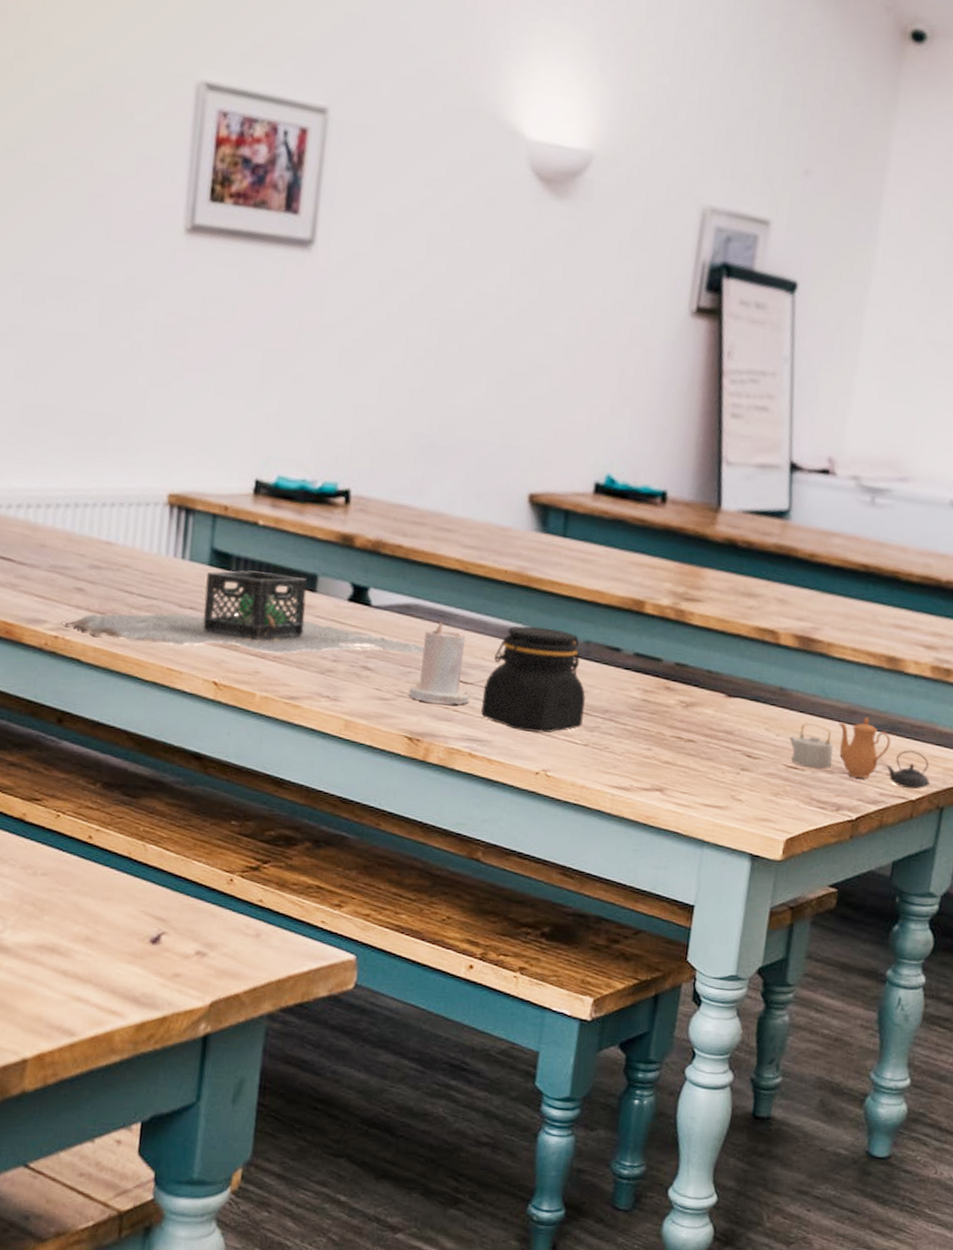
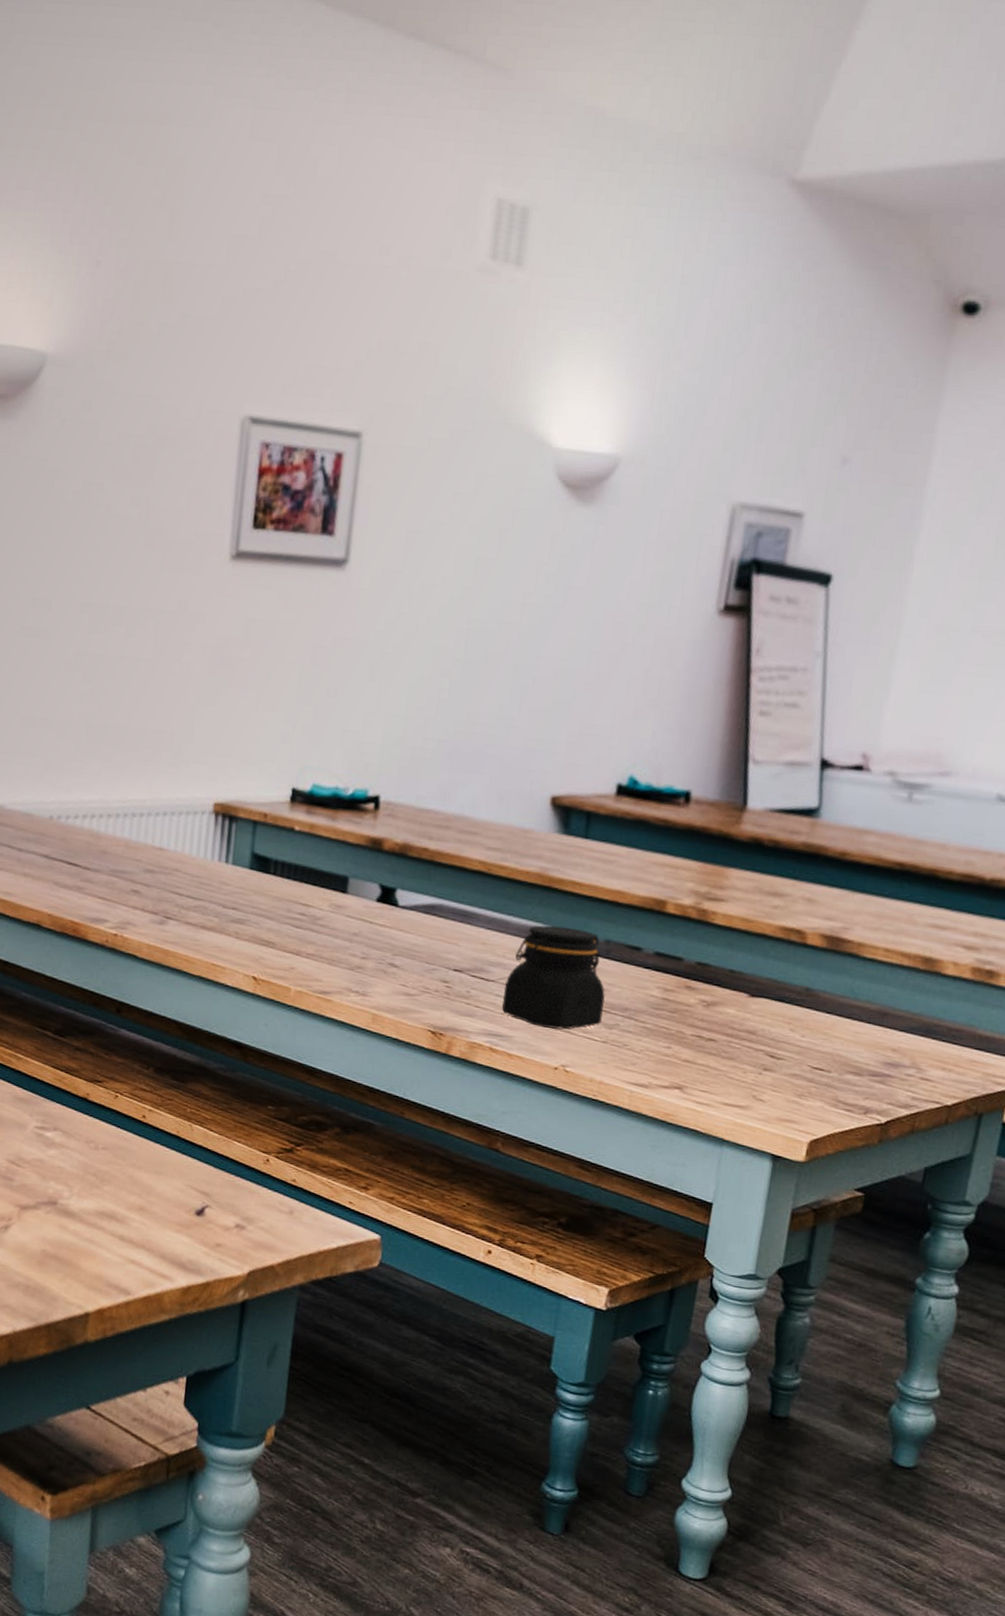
plant: present [61,570,424,654] -> none [120,873,448,952]
candle: present [408,622,470,705] -> none [432,921,492,1001]
teapot: present [789,717,930,790] -> none [815,1019,968,1095]

